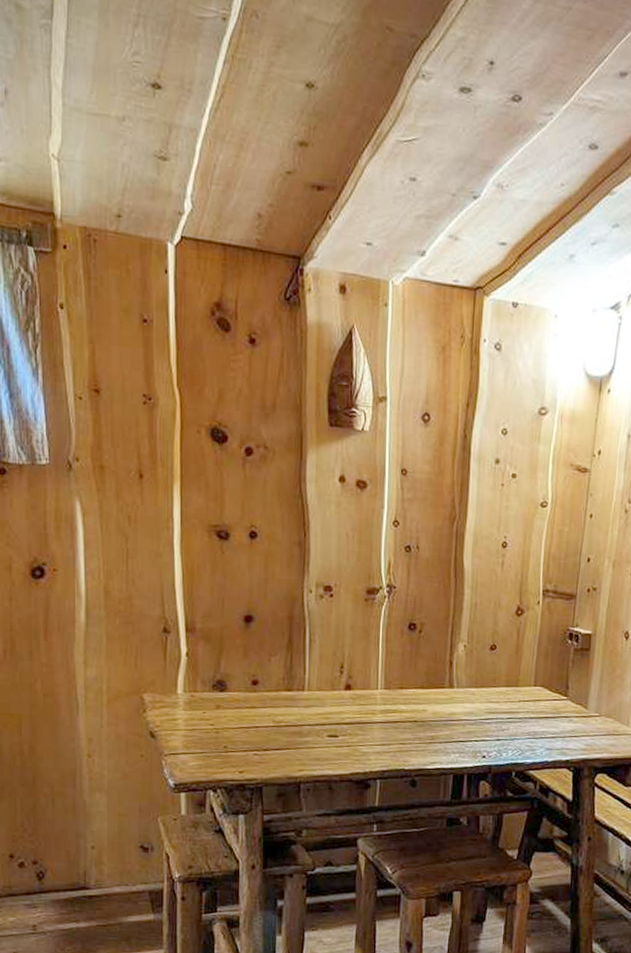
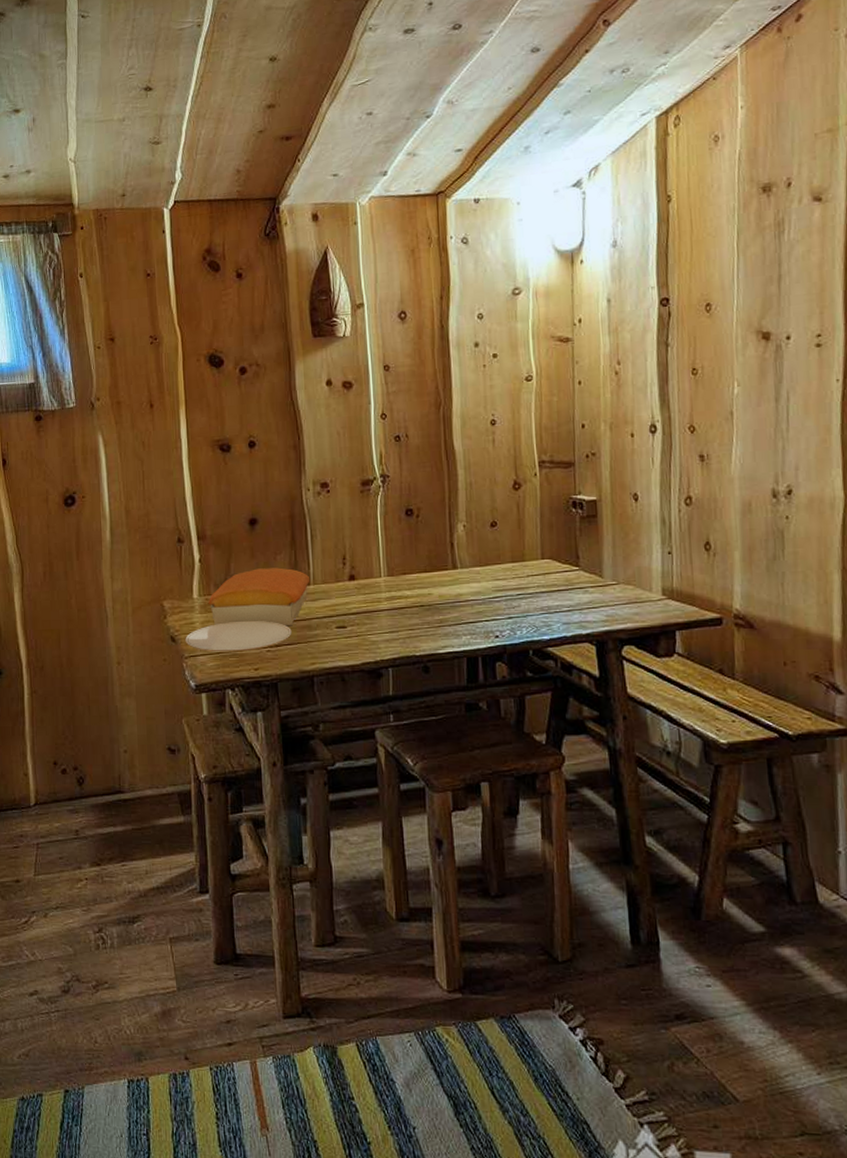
plate: none [166,721,281,753] -> present [185,620,292,652]
bread loaf: none [194,668,305,730] -> present [208,567,310,625]

